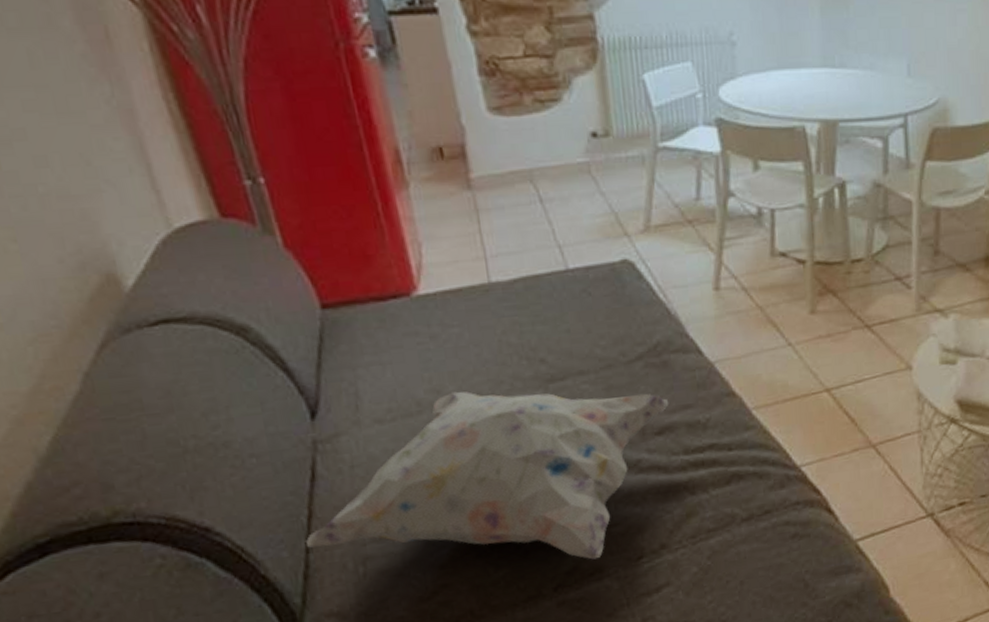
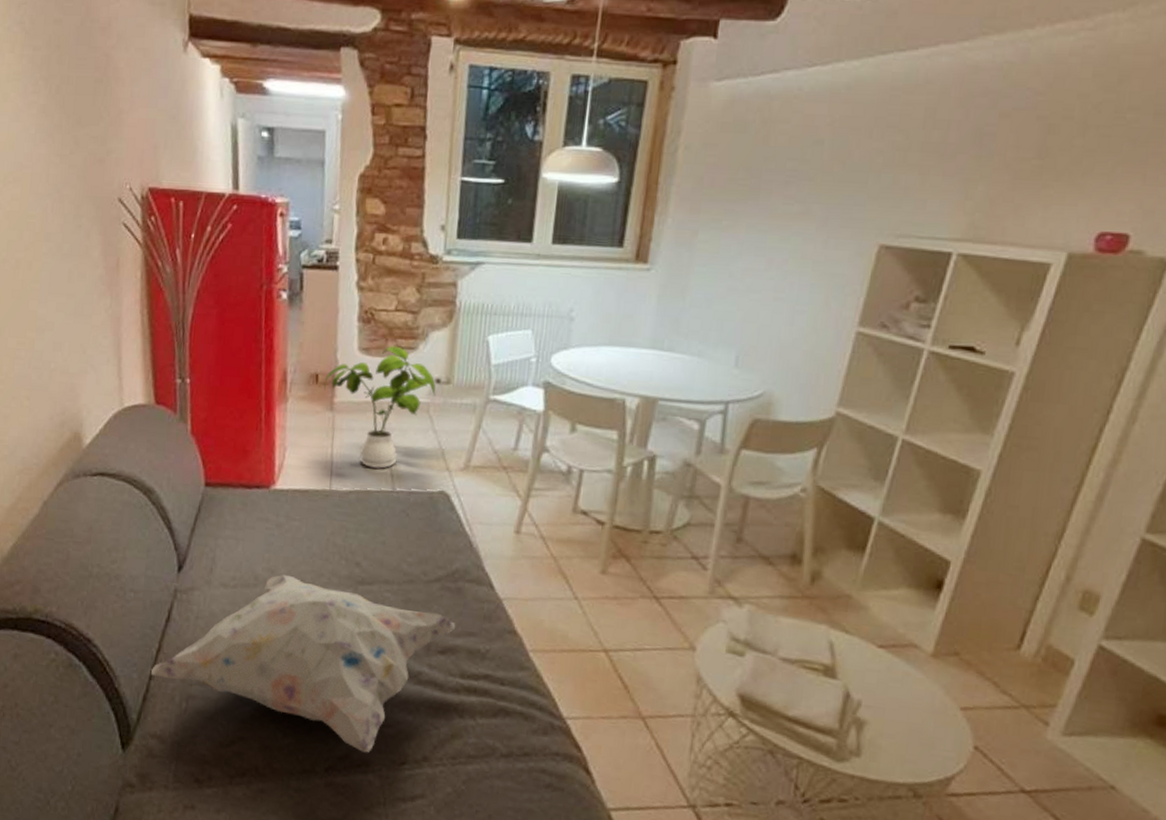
house plant: none [452,99,595,249] -> present [323,345,436,469]

